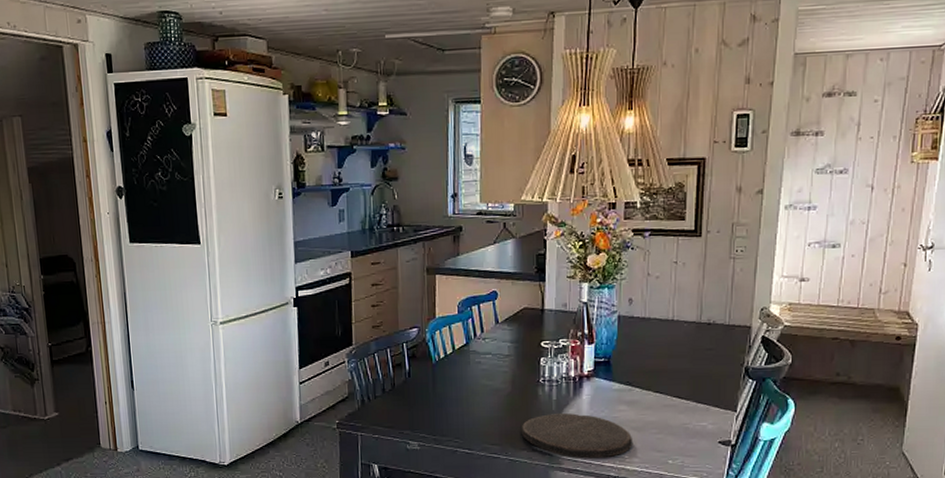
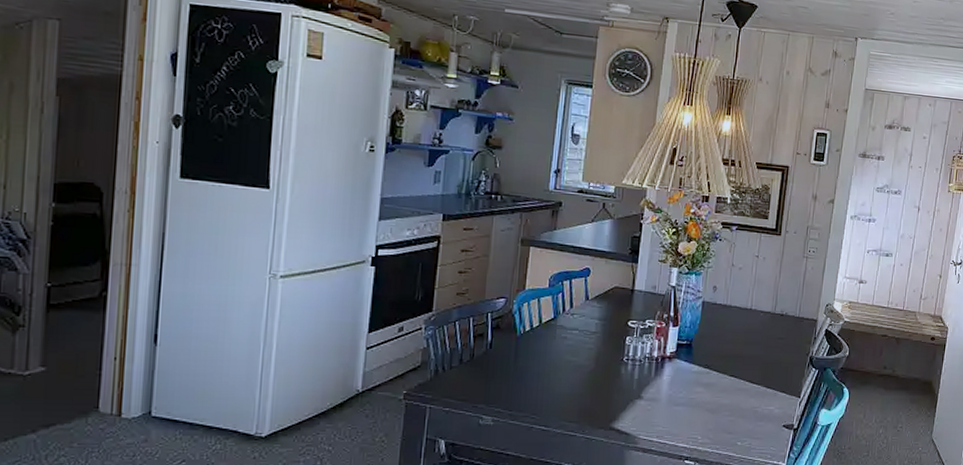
plate: present [521,412,632,459] -> none [600,392,706,439]

